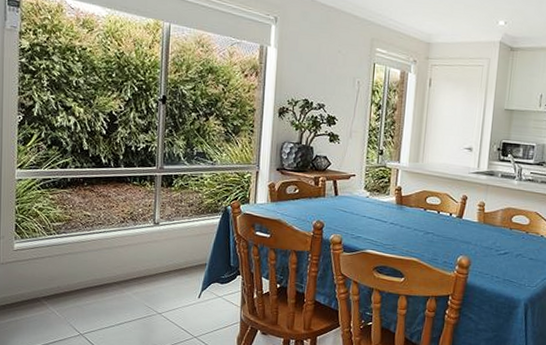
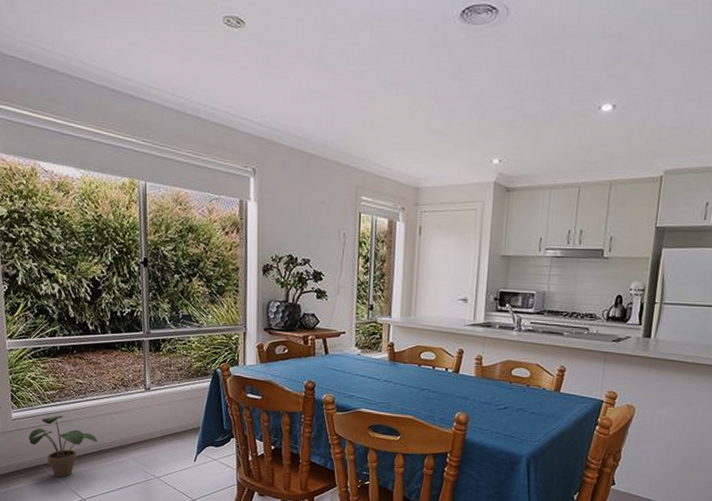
potted plant: none [29,247,101,312] -> present [29,415,97,478]

